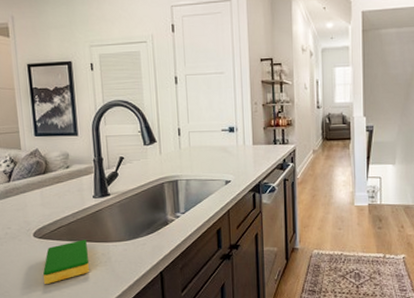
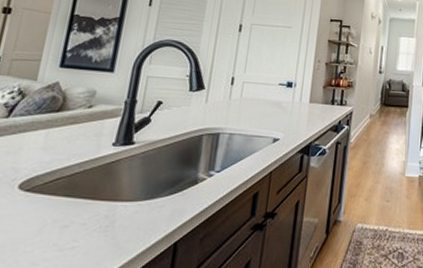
dish sponge: present [43,239,89,284] -> none [13,196,89,253]

